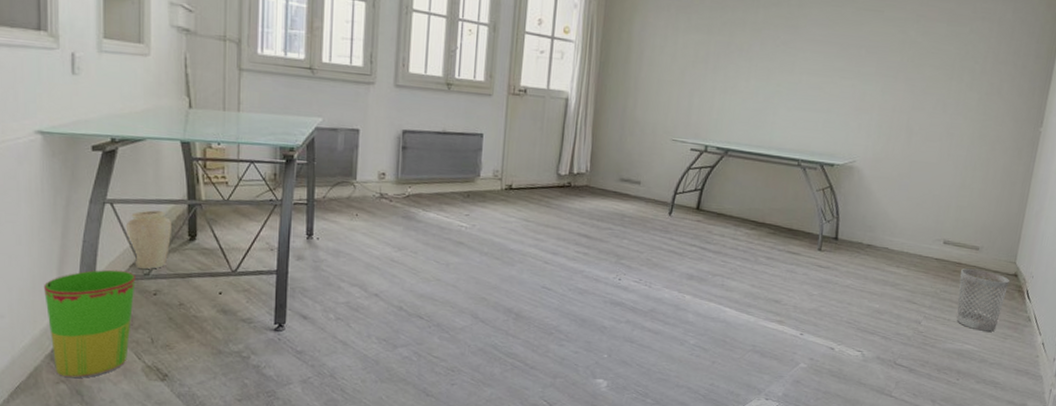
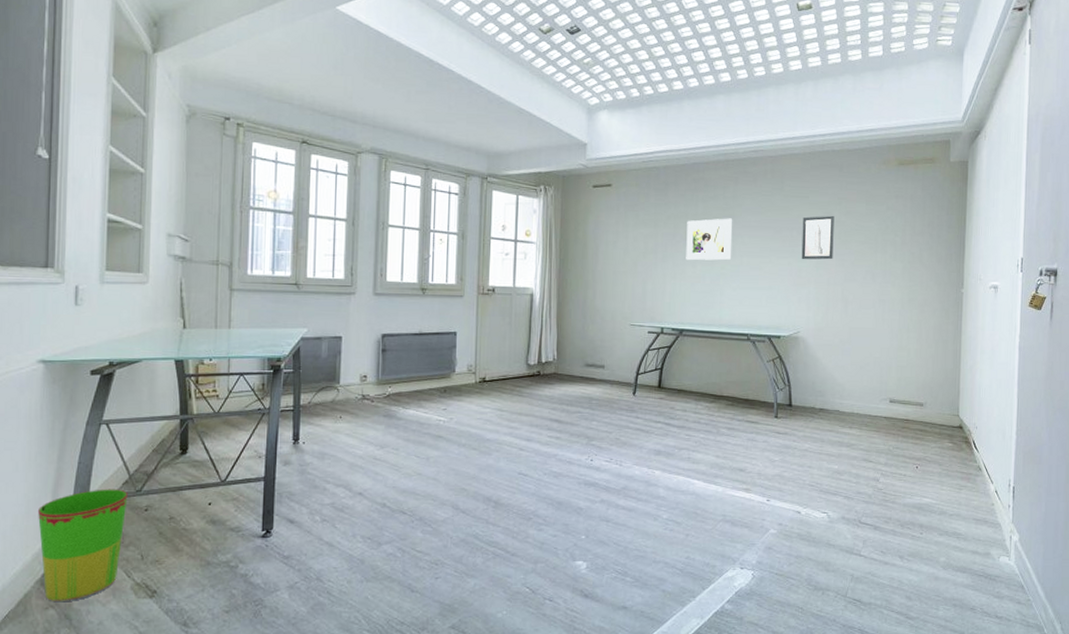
vase: present [127,210,173,269] -> none [121,428,165,485]
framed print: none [739,28,796,76] -> present [686,218,733,261]
wall art: none [867,34,910,85] -> present [801,215,835,260]
wastebasket: present [956,268,1010,332] -> none [909,424,955,484]

